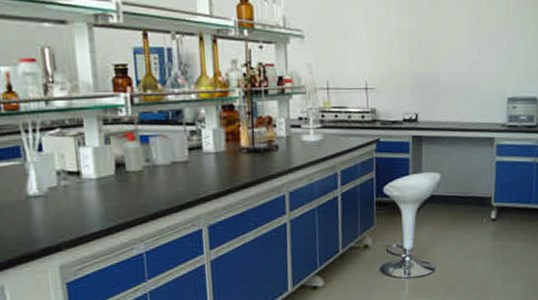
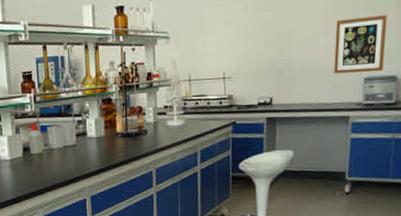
wall art: none [479,34,528,92] -> present [334,15,387,74]

